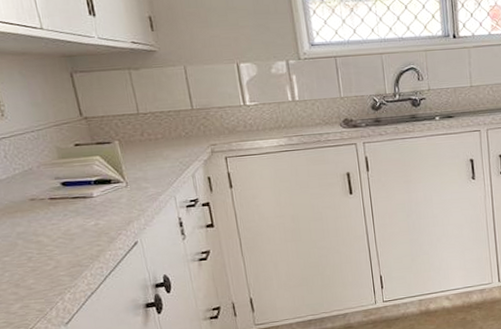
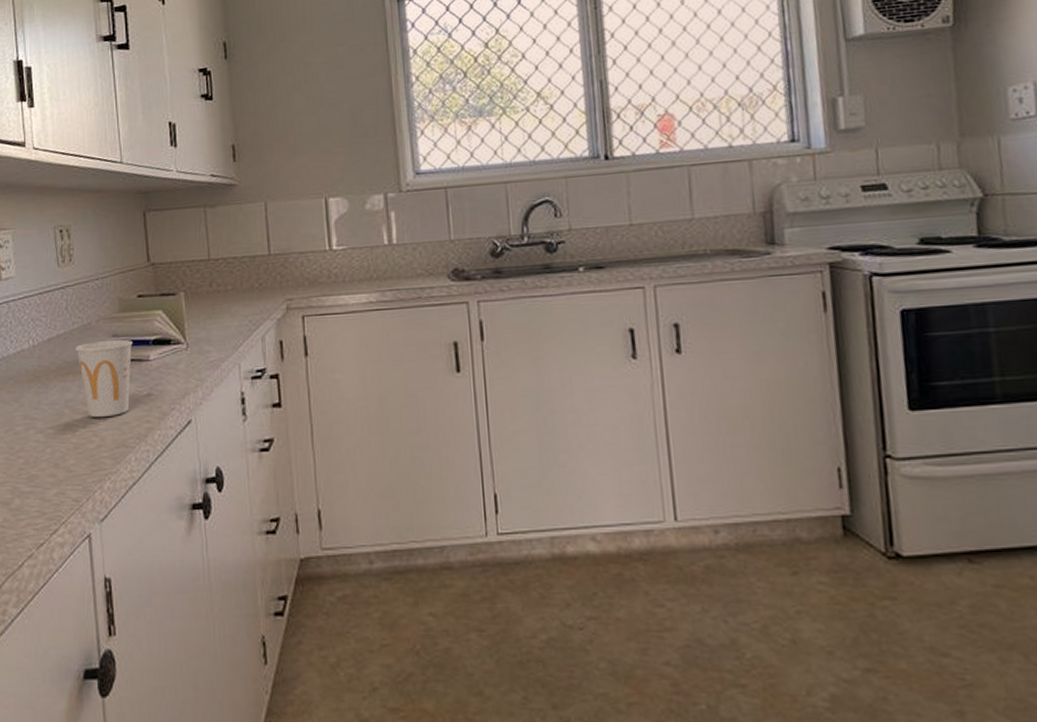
cup: none [19,181,79,246] -> present [75,339,133,418]

